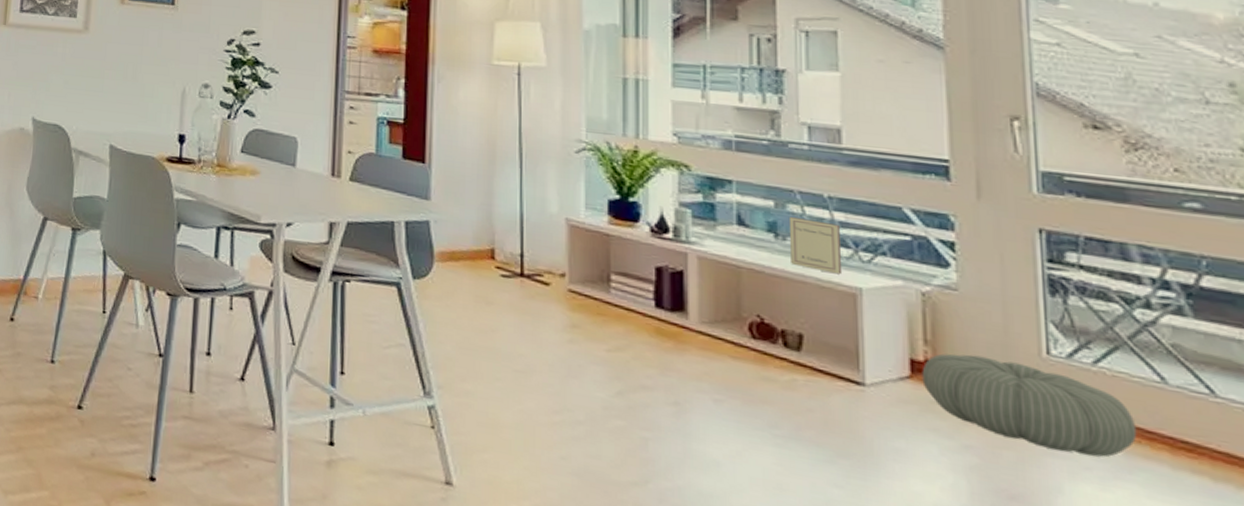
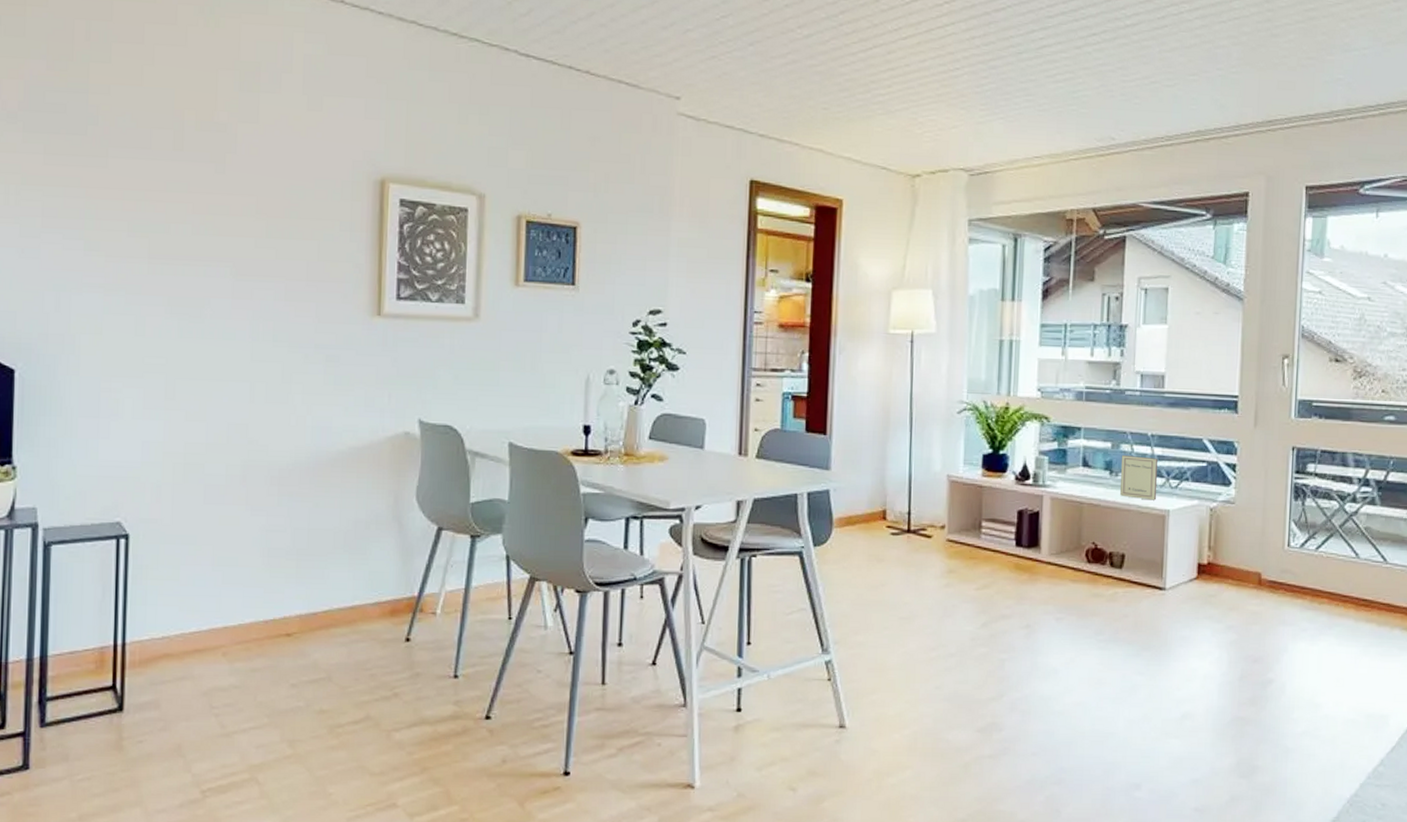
pouf: present [922,353,1137,457] -> none [1204,554,1337,620]

